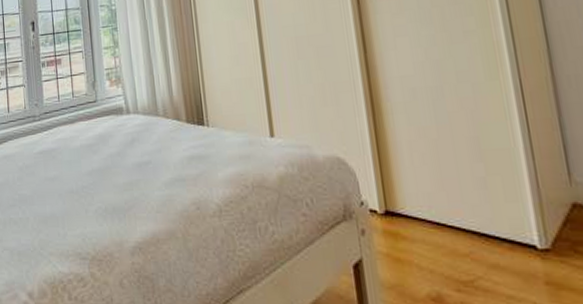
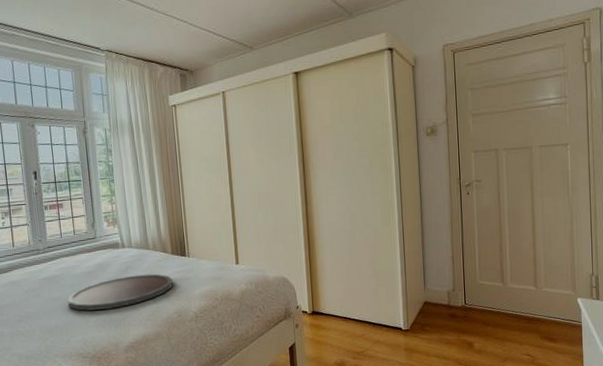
tray: none [64,149,189,196] -> present [67,274,173,311]

